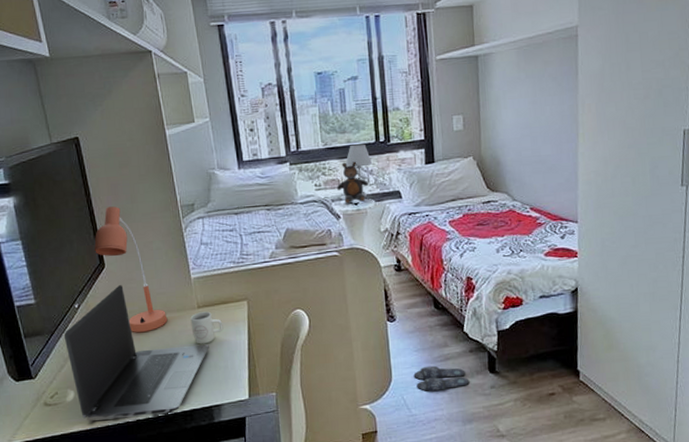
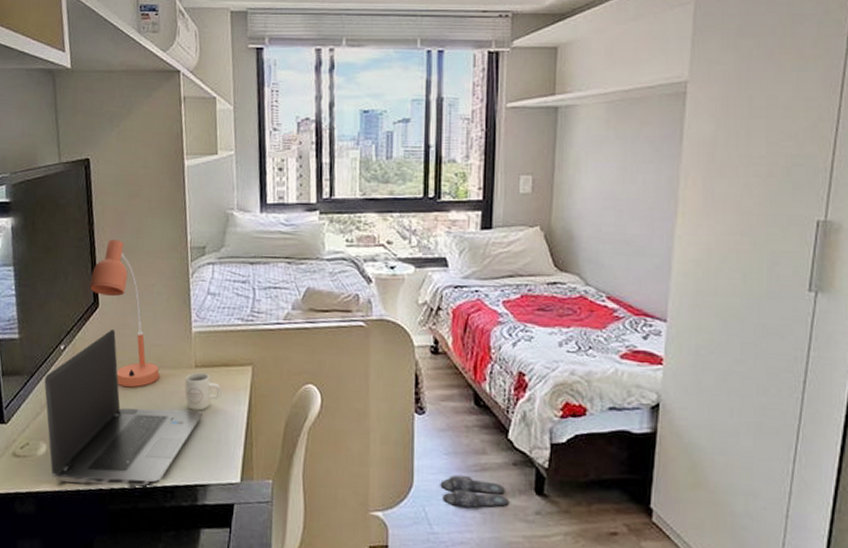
teddy bear: present [336,161,368,204] -> none [371,217,409,267]
table lamp: present [345,144,373,198] -> none [384,197,417,262]

